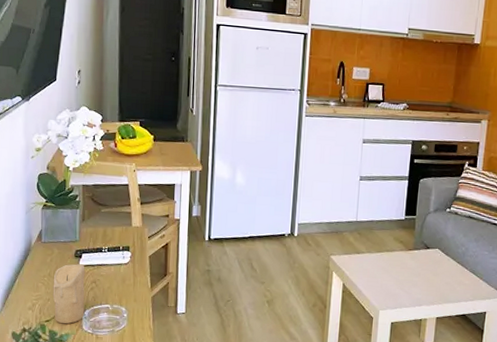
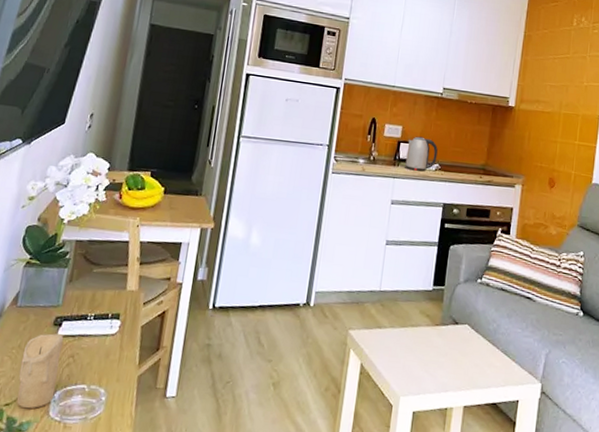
kettle: none [374,77,405,112] -> present [405,136,438,173]

